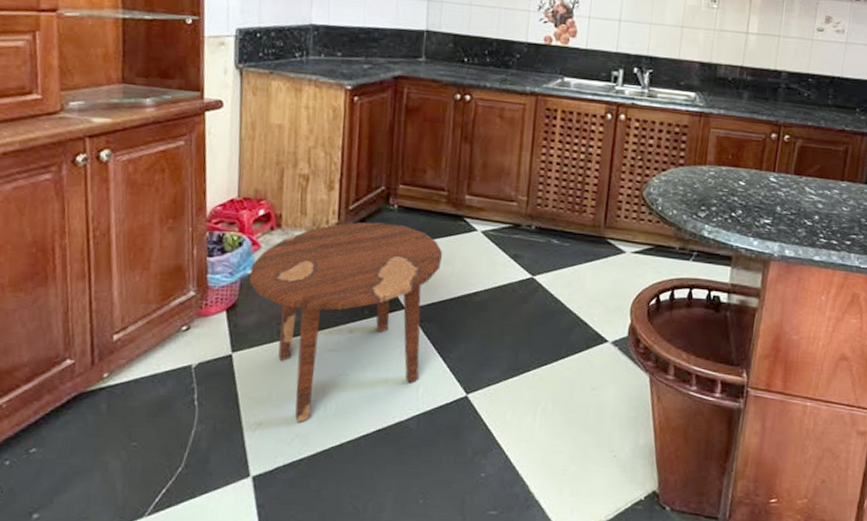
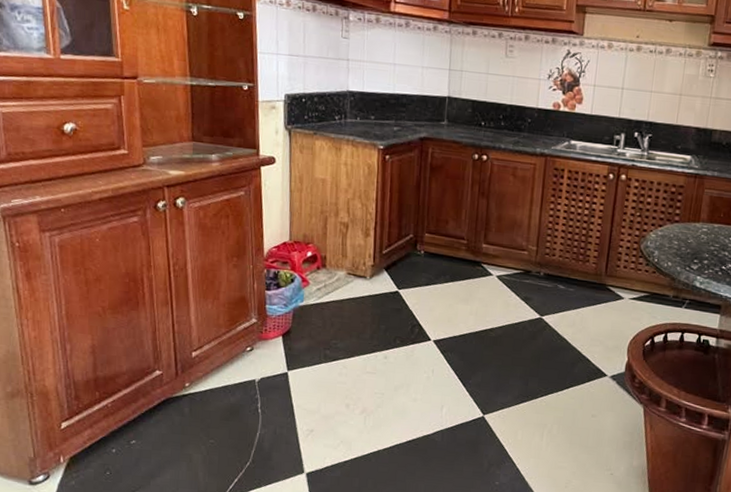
side table: present [249,222,443,422] -> none [300,265,463,431]

